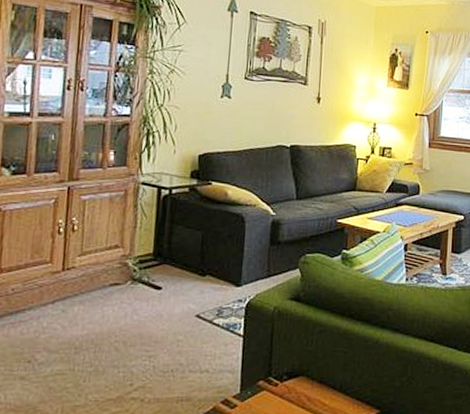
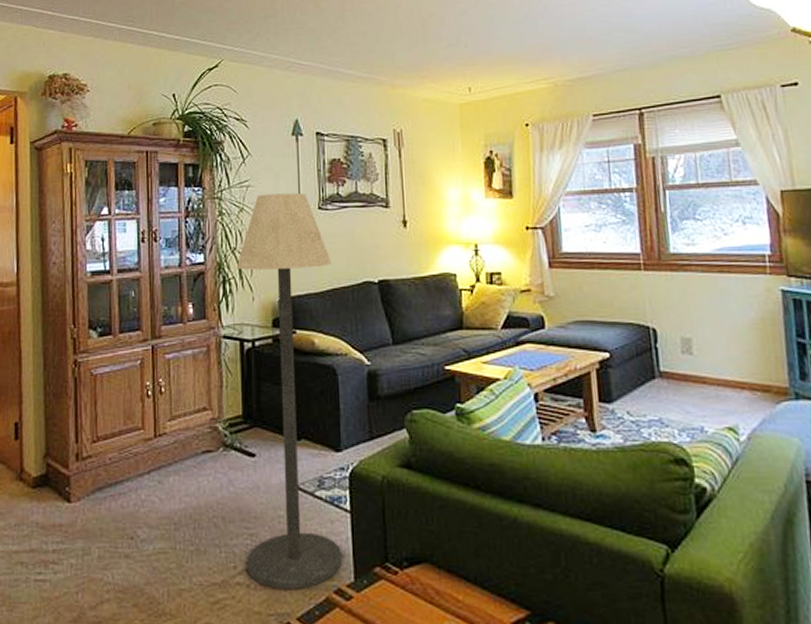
floor lamp: none [142,59,251,401] -> present [236,192,343,589]

